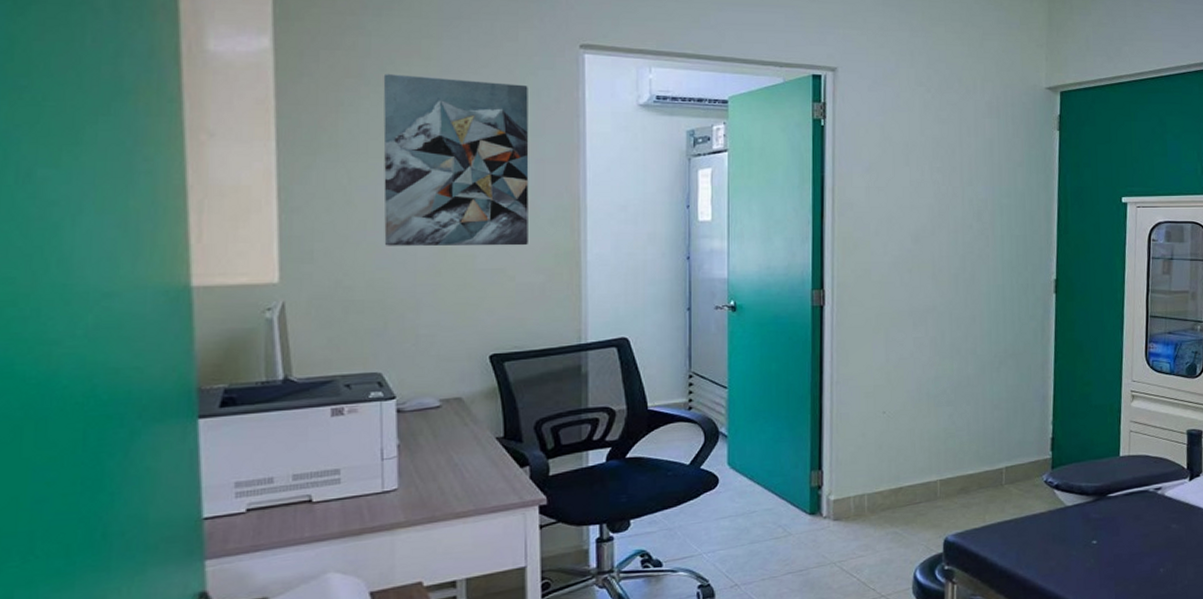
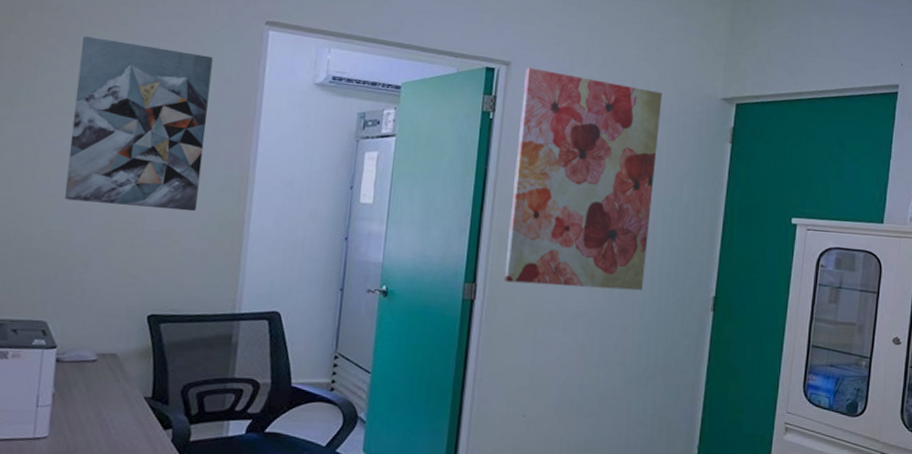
wall art: none [850,72,989,285] -> present [504,67,663,291]

